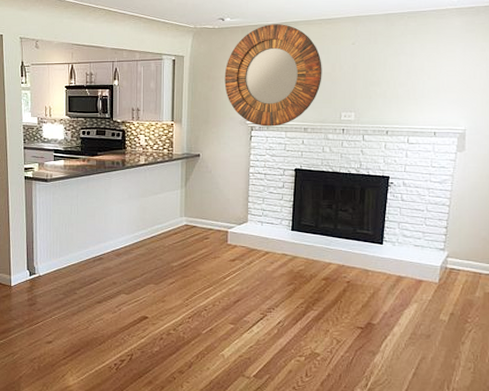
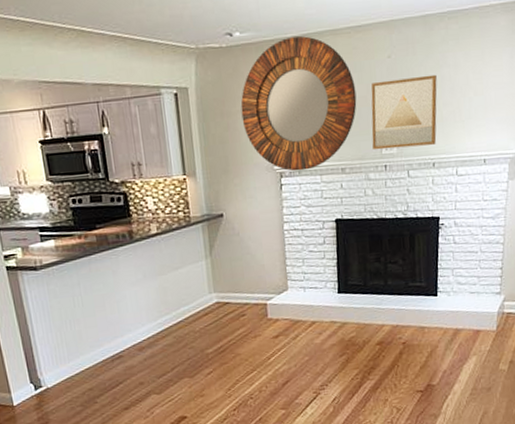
wall art: none [333,60,394,116] -> present [371,74,437,150]

